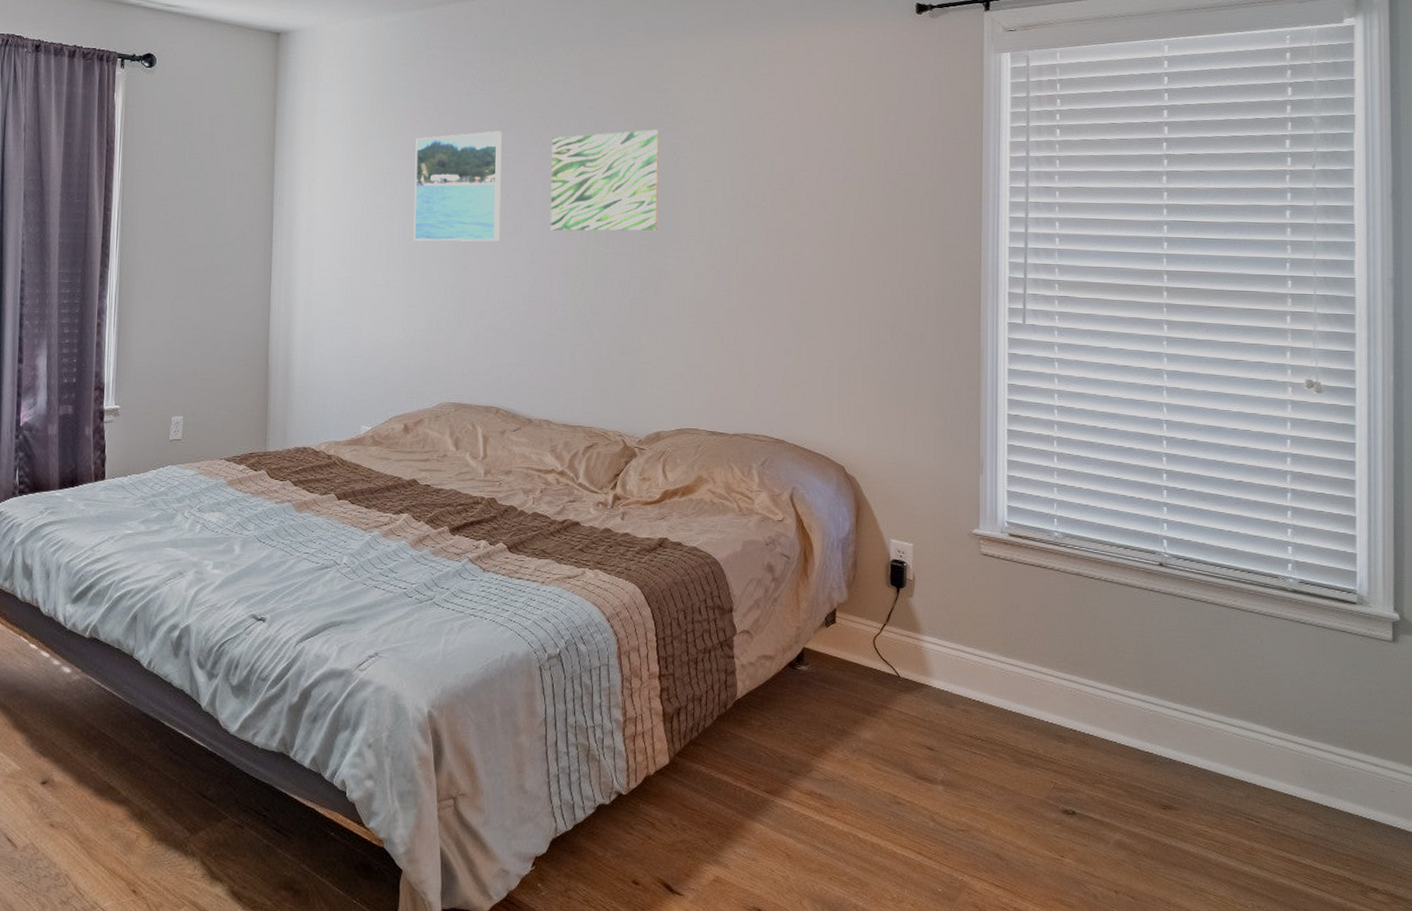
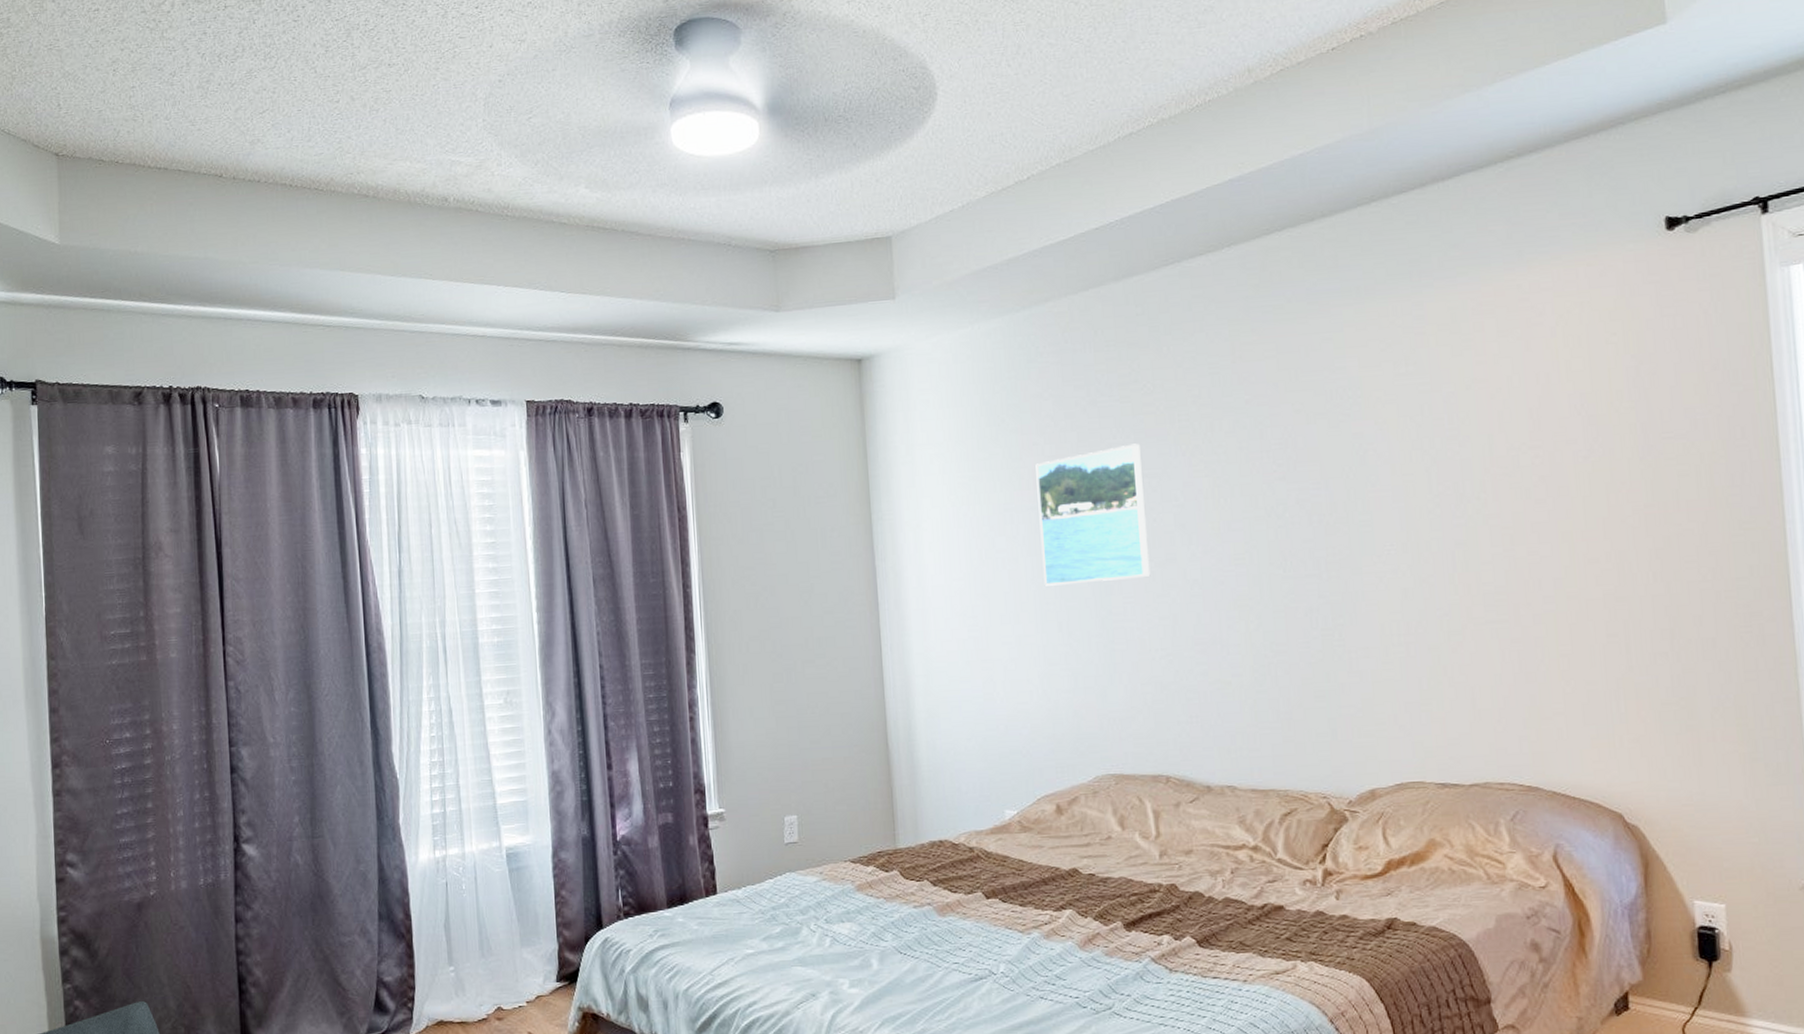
wall art: present [550,129,659,231] -> none [1202,418,1347,557]

